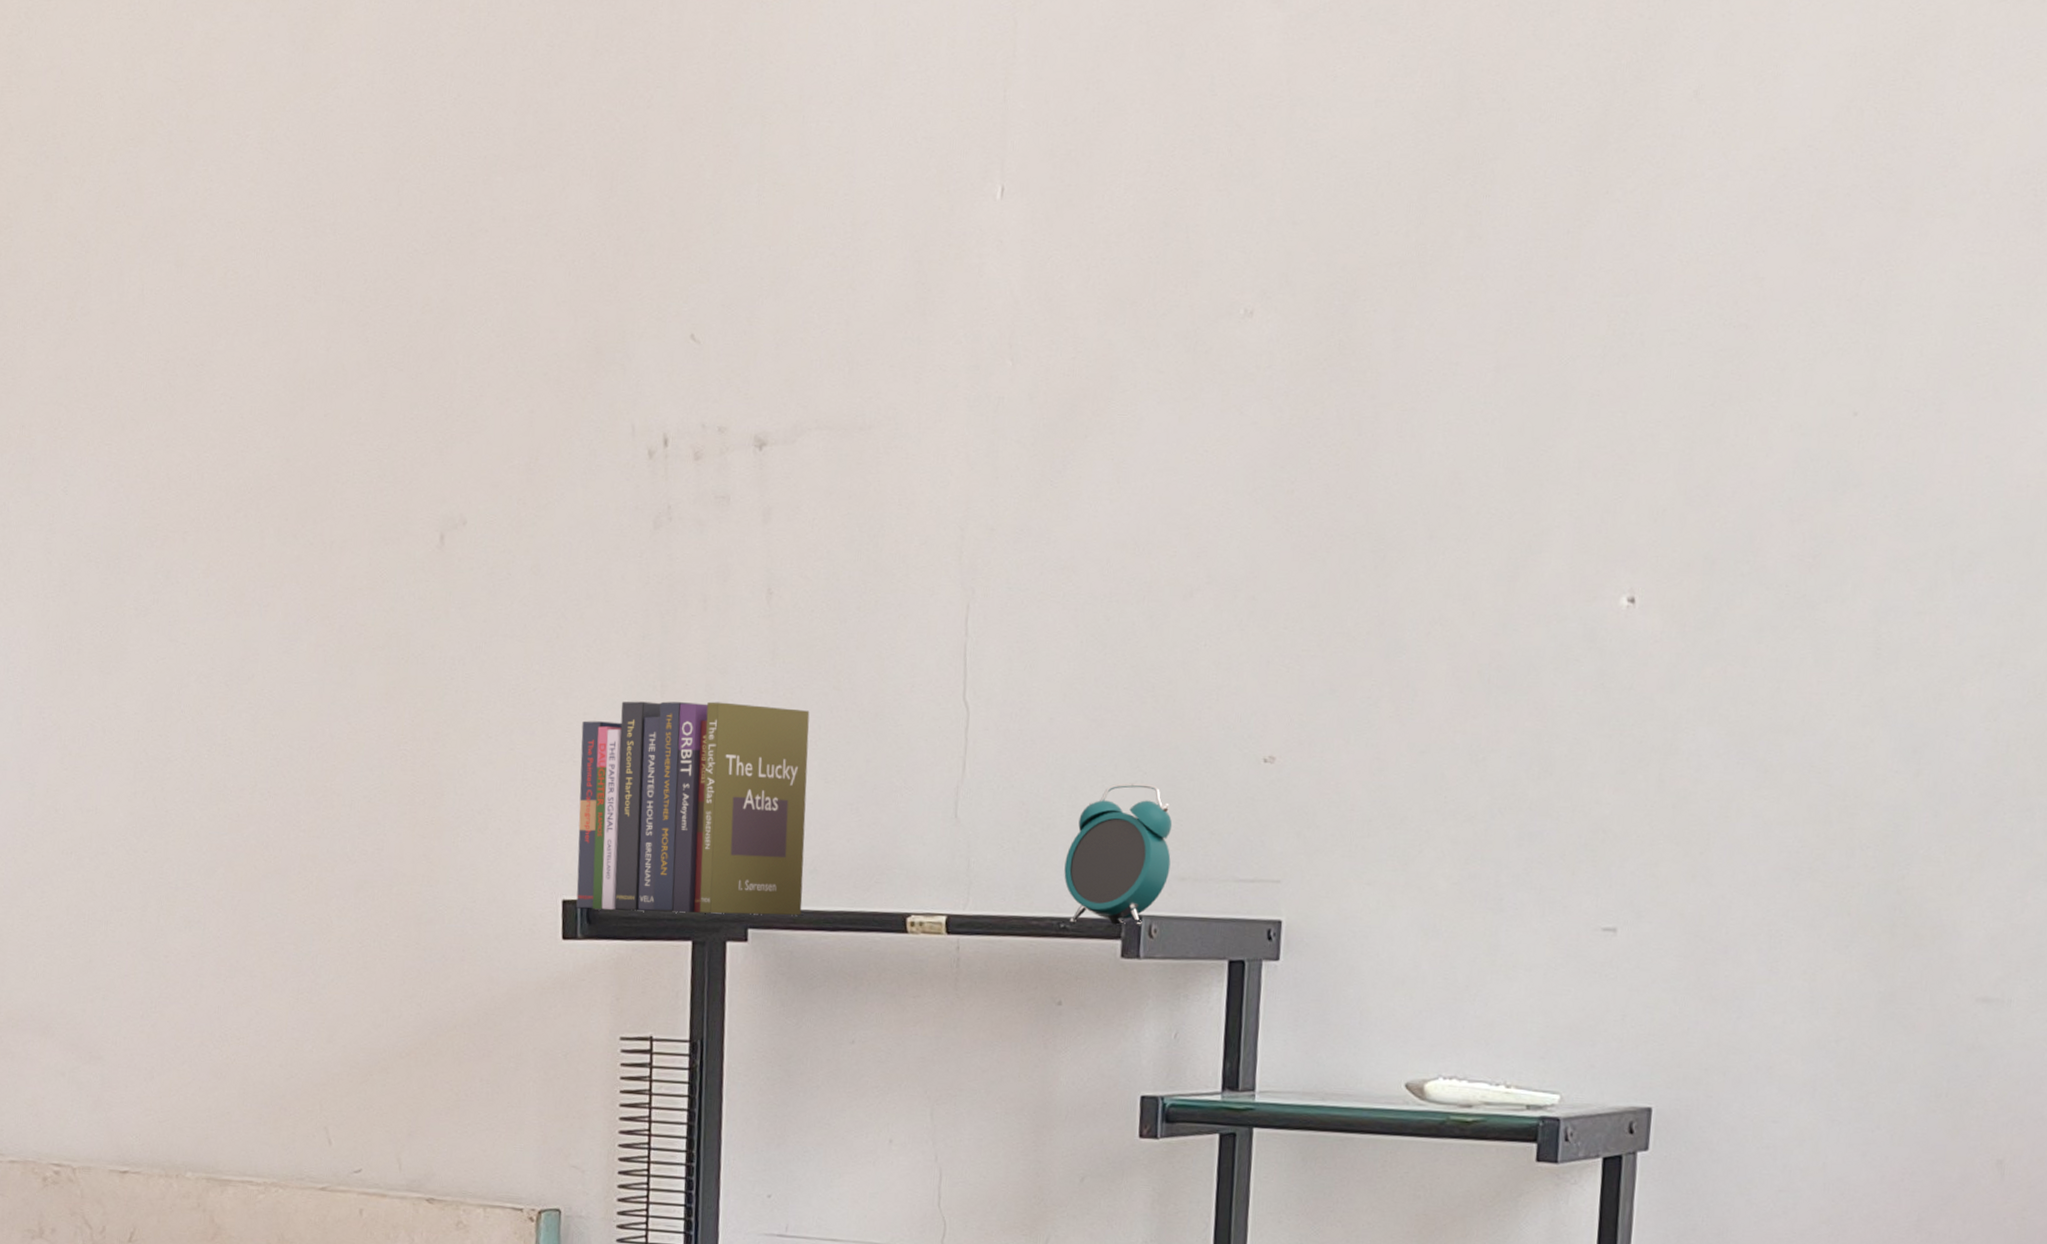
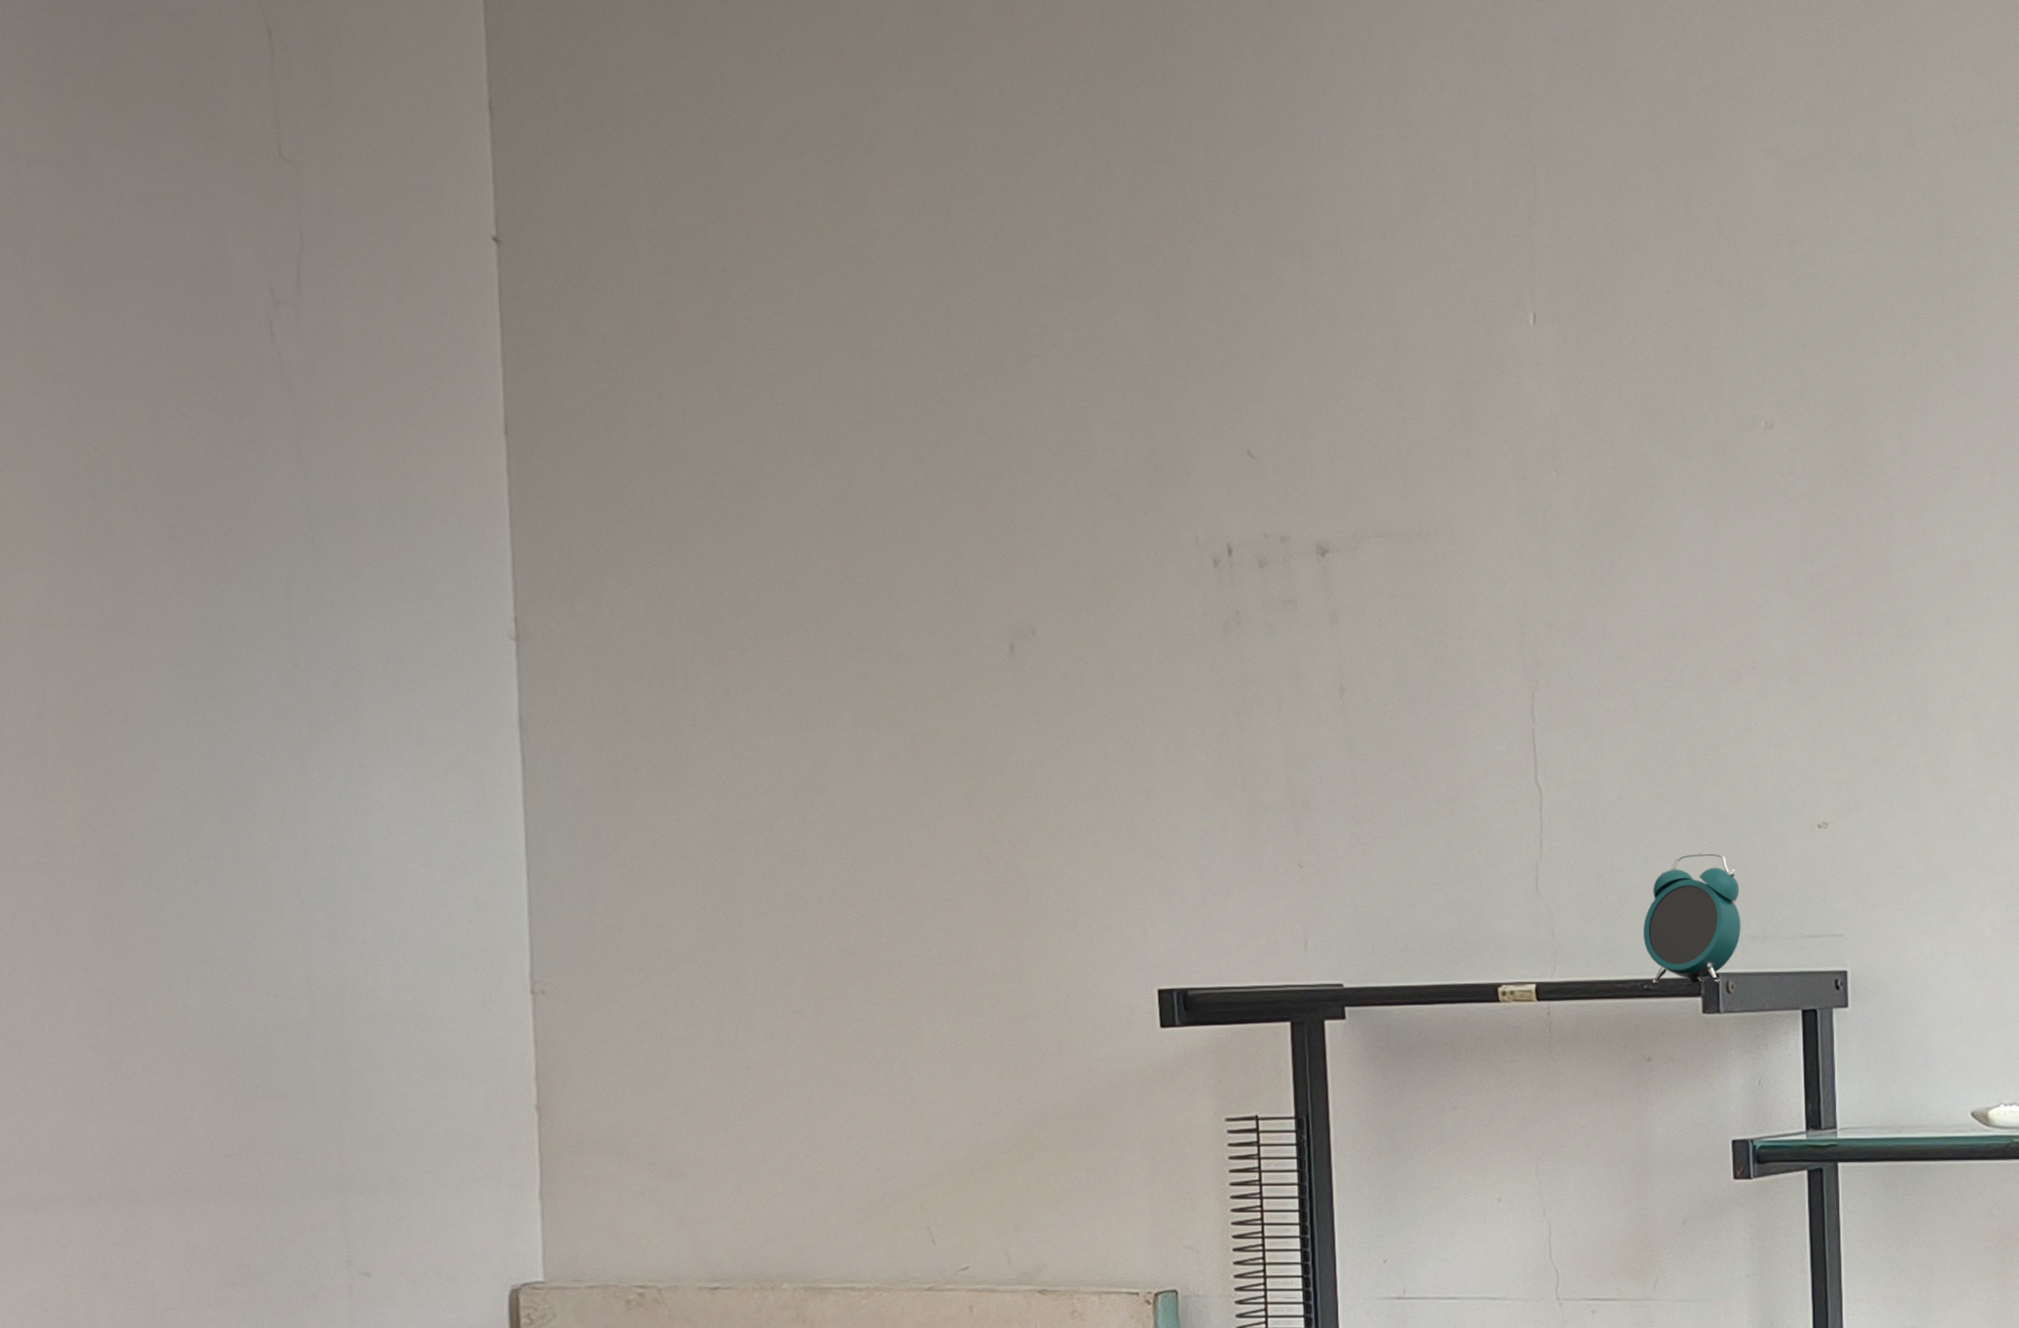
books: present [576,701,810,916] -> none [1166,793,1396,997]

